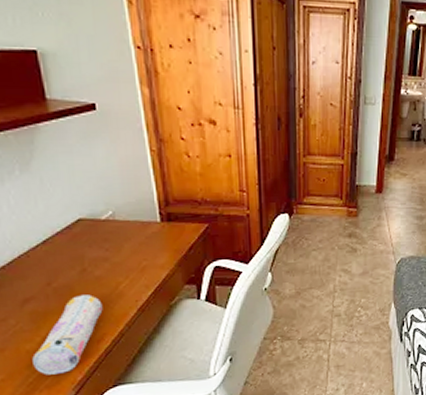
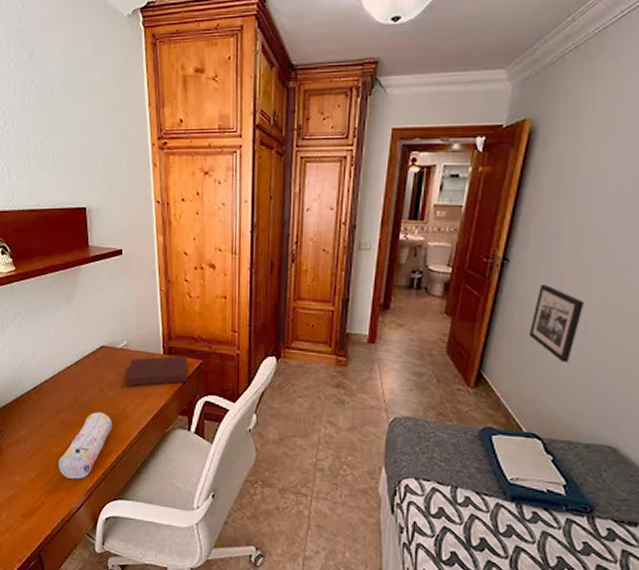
notebook: none [114,221,193,262] -> present [125,355,188,387]

